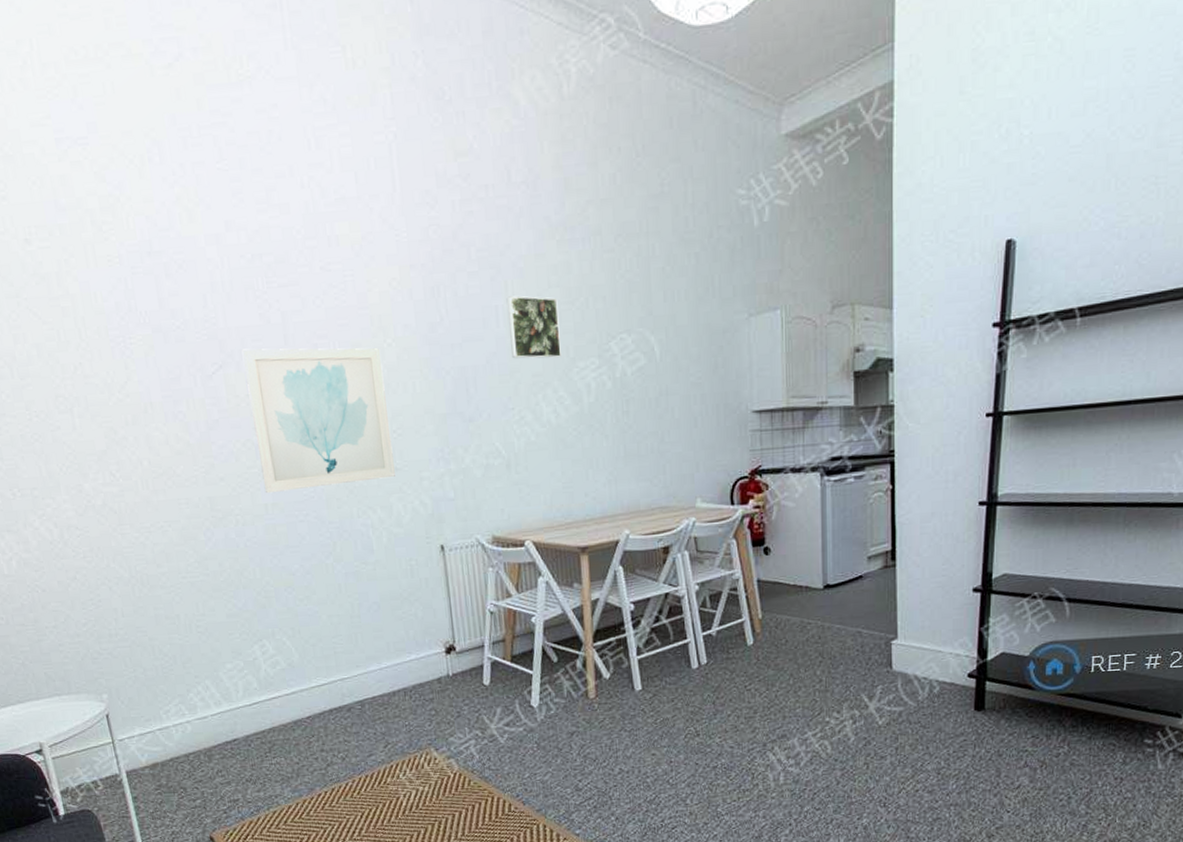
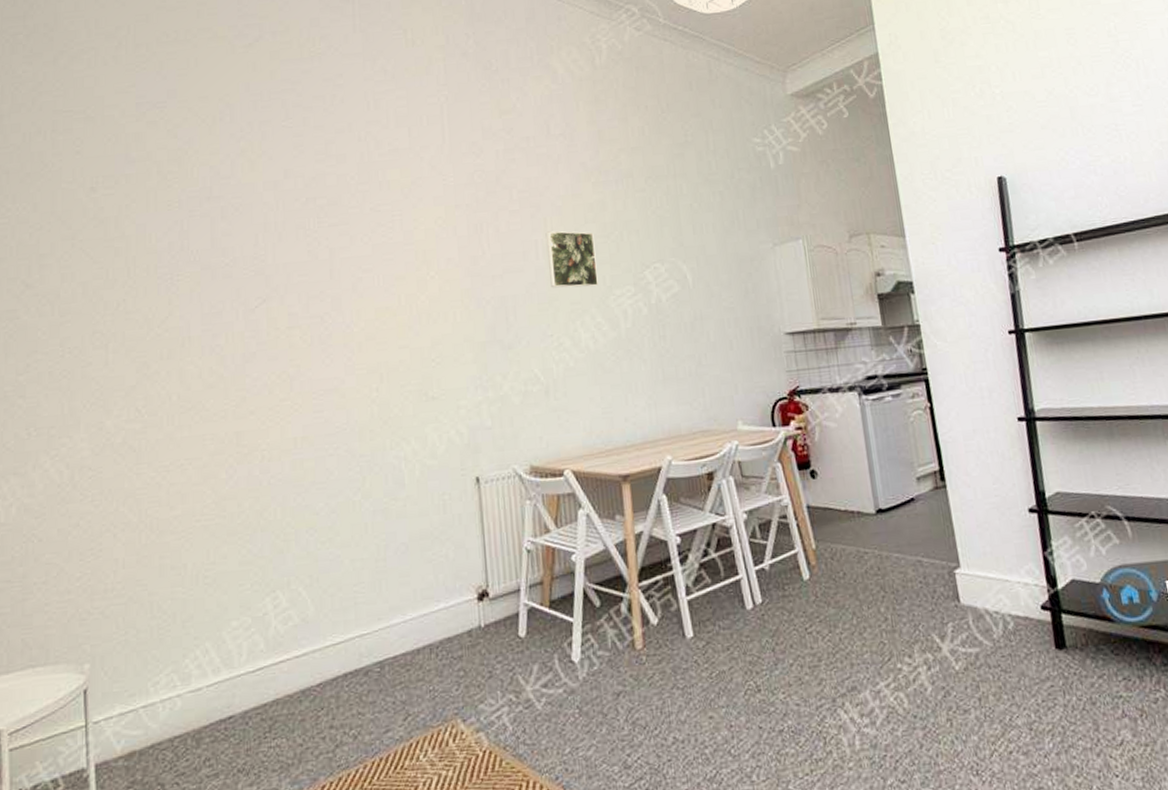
wall art: present [242,348,395,494] -> none [287,280,432,427]

